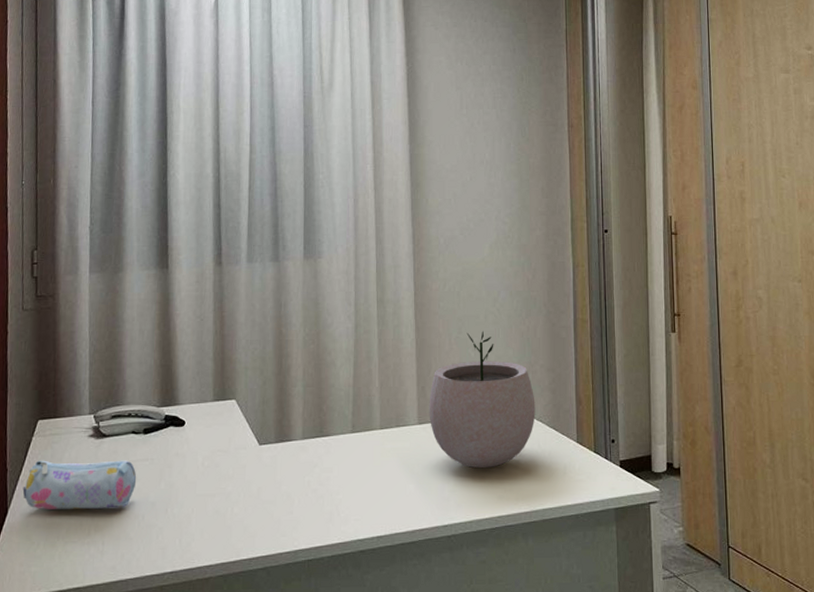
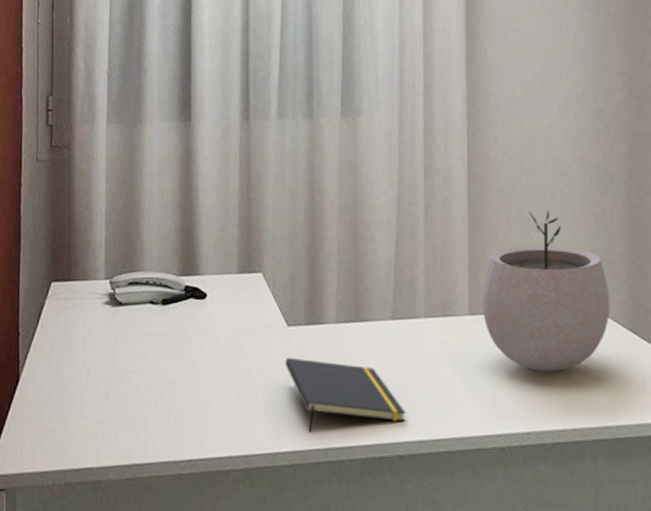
pencil case: present [22,460,137,509] -> none [35,325,154,385]
notepad: none [258,473,366,537] -> present [285,358,406,432]

